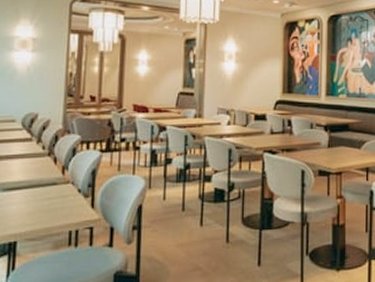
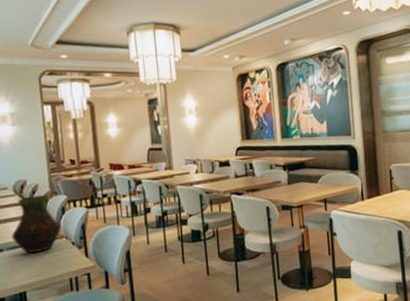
vase: none [11,131,70,197] -> present [11,194,62,253]

